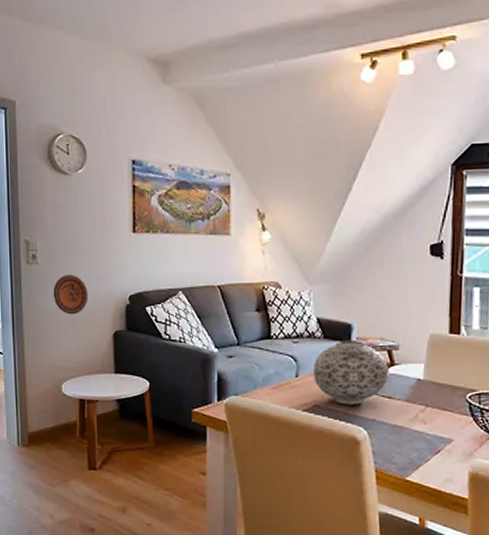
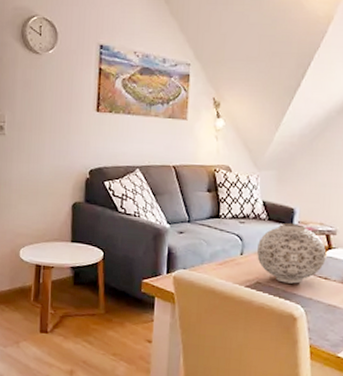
decorative plate: present [53,275,88,315] -> none [17,147,51,185]

